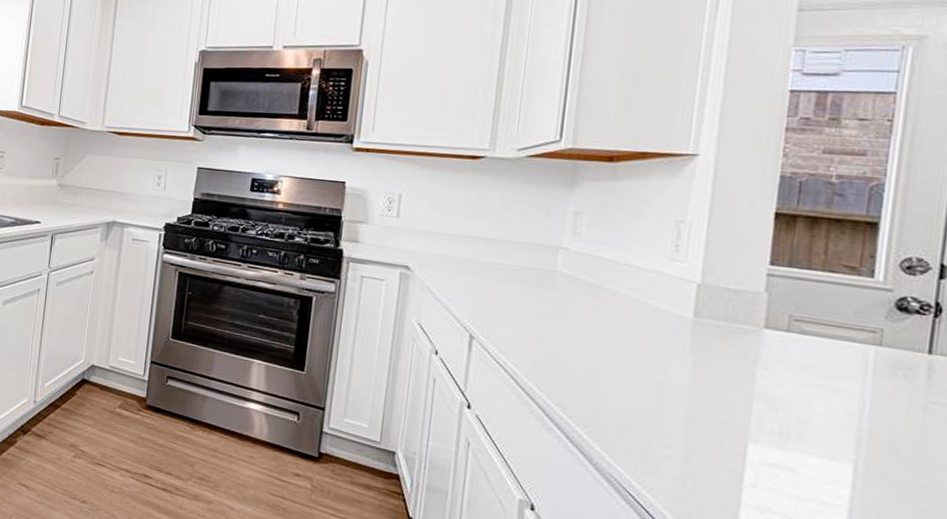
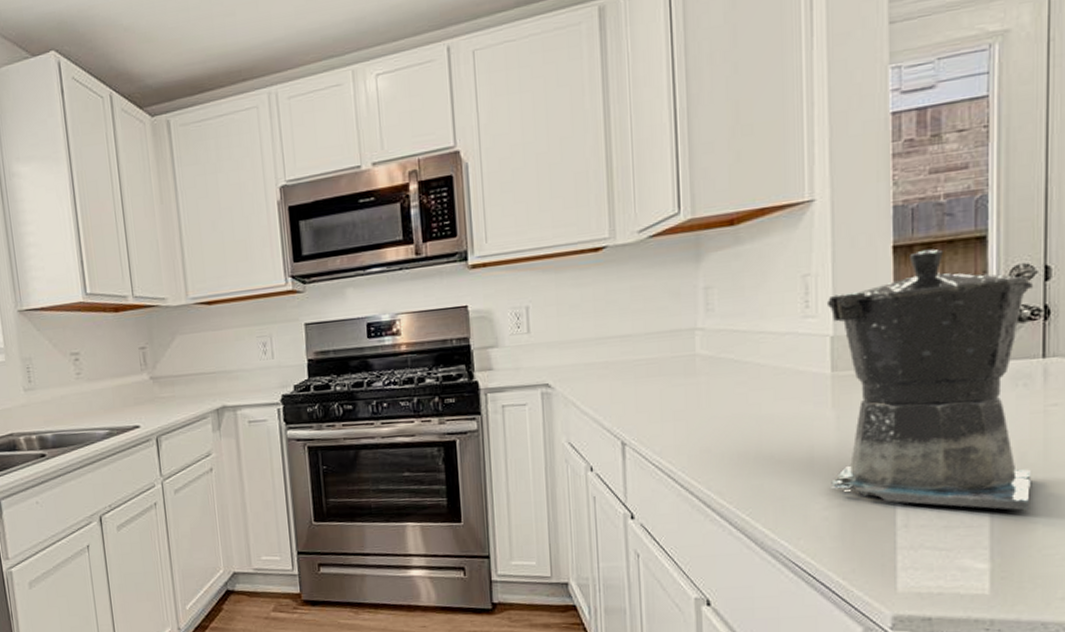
coffee maker: none [678,222,927,503] -> present [826,249,1034,511]

